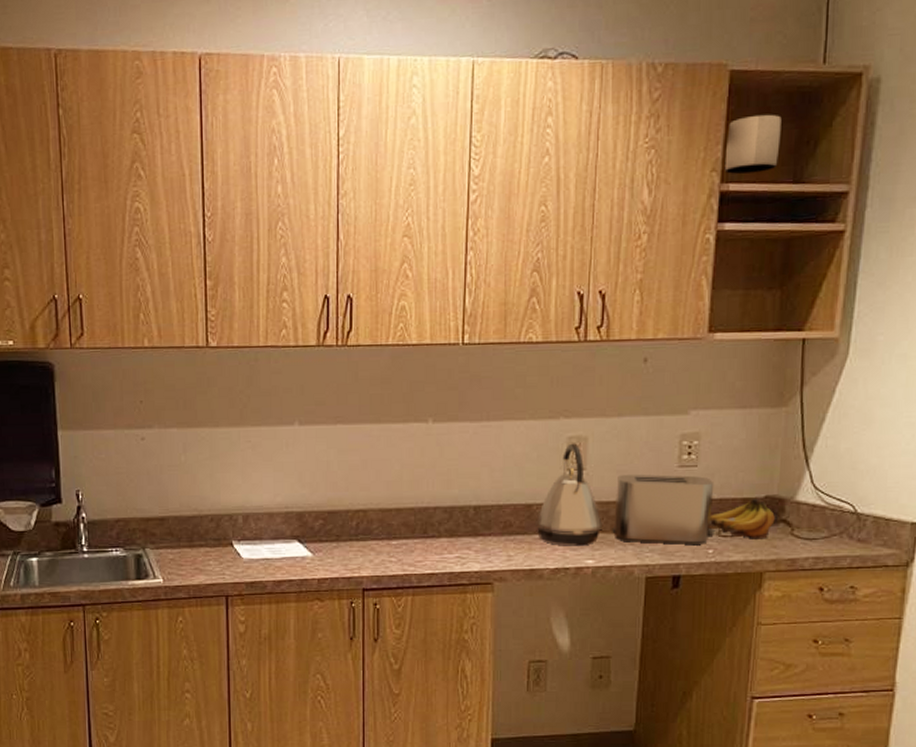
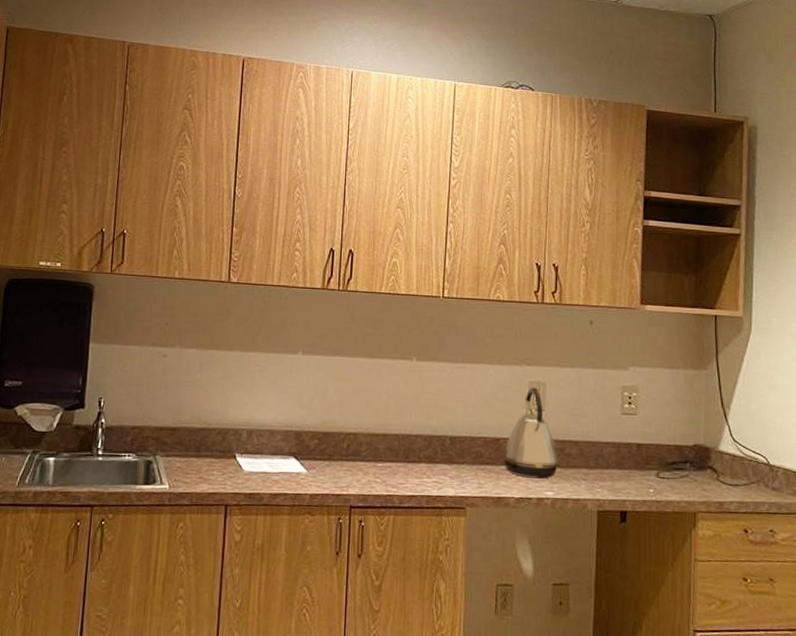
toaster: present [612,474,717,546] -> none [568,418,654,485]
fruit: present [709,499,775,539] -> none [648,446,703,483]
paper towel roll: present [724,114,782,174] -> none [646,143,687,185]

